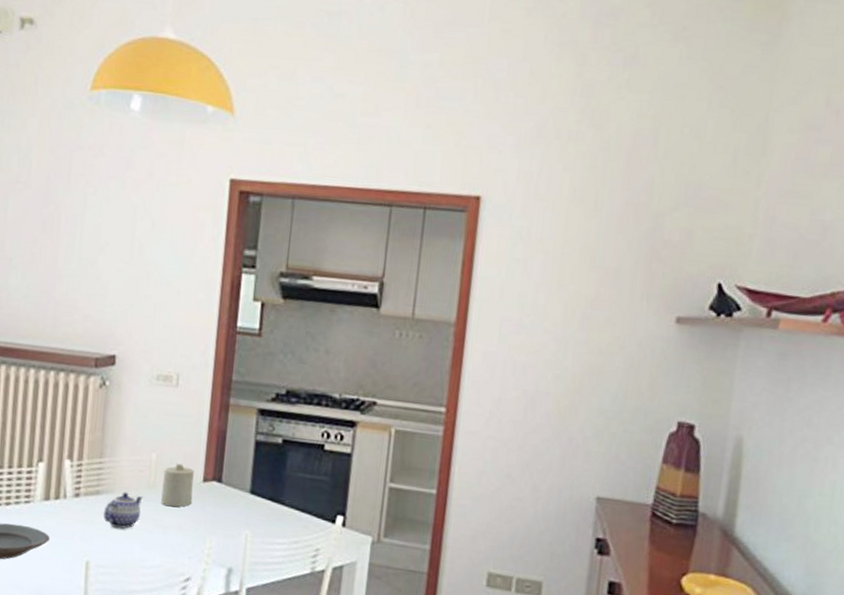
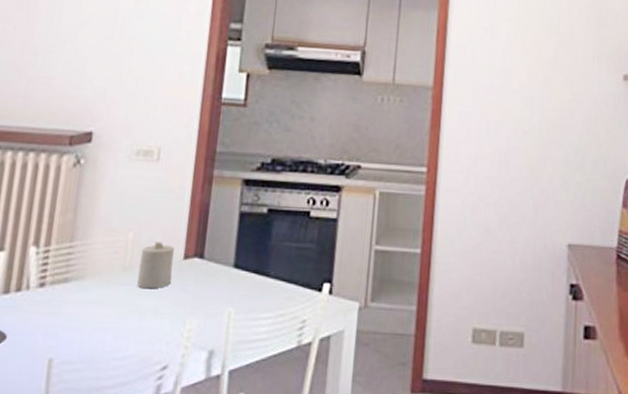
teapot: present [103,492,143,529] -> none [71,277,117,319]

